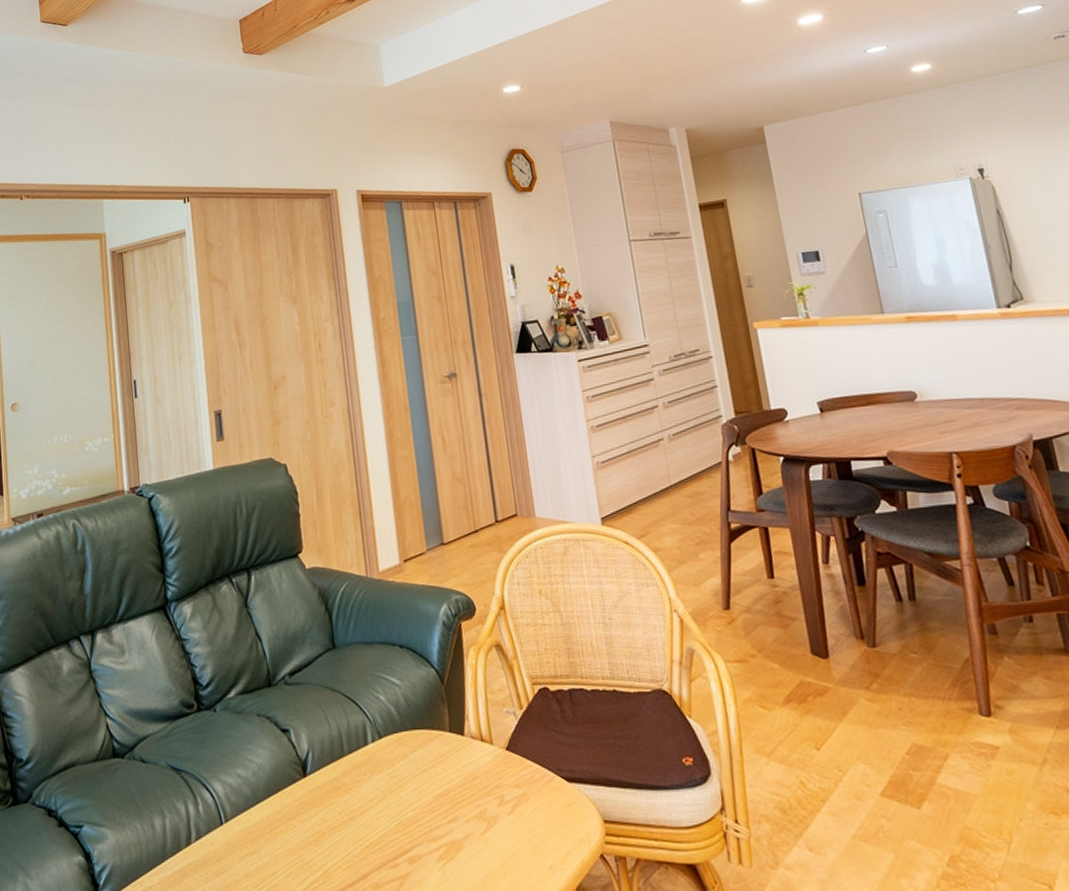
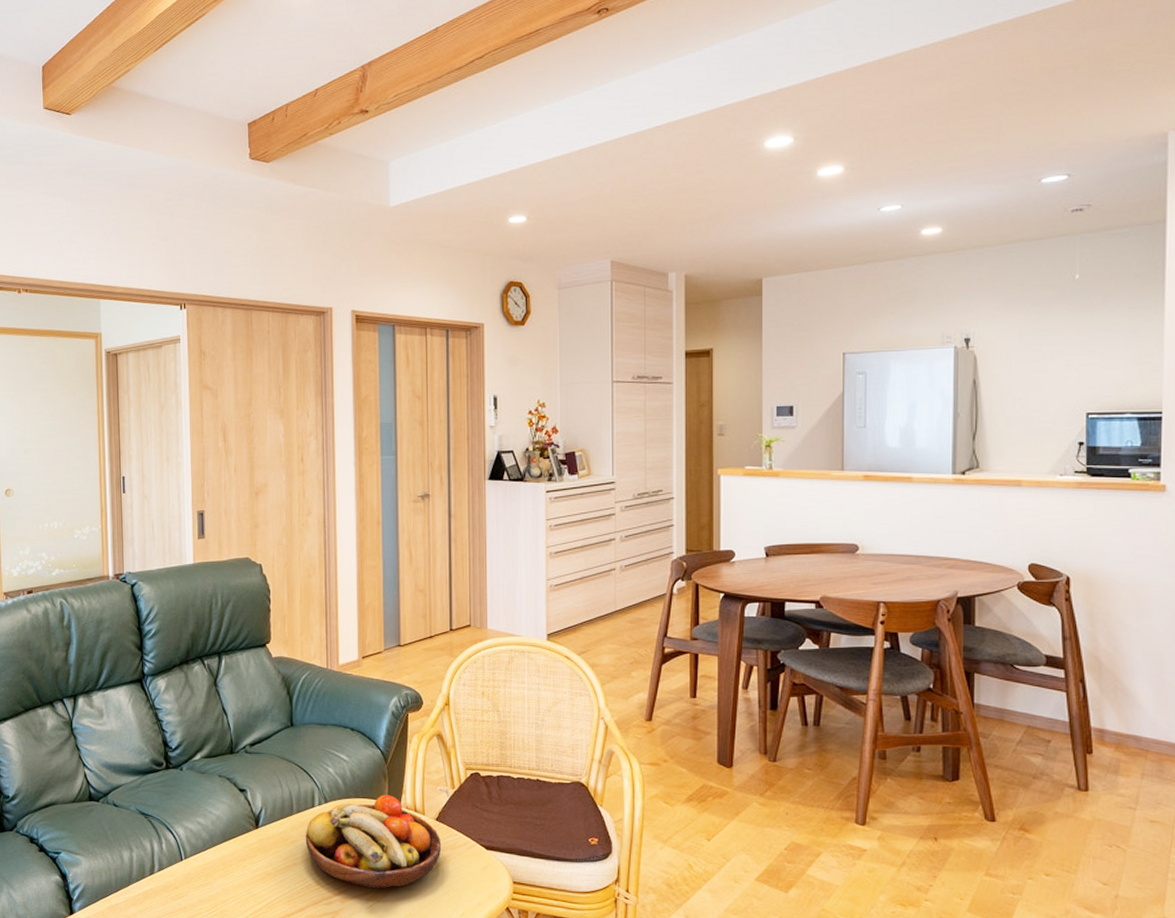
fruit bowl: none [360,722,517,843] -> present [305,794,442,889]

